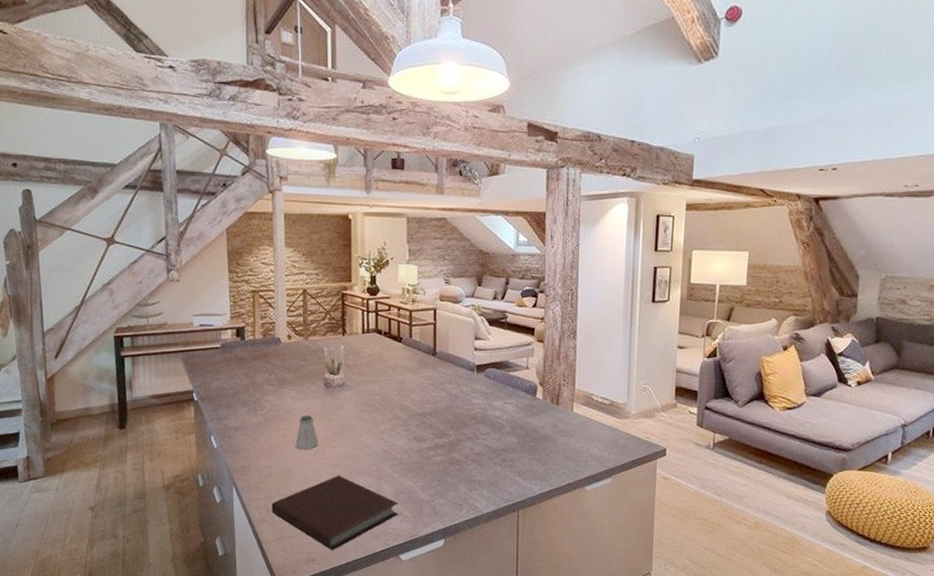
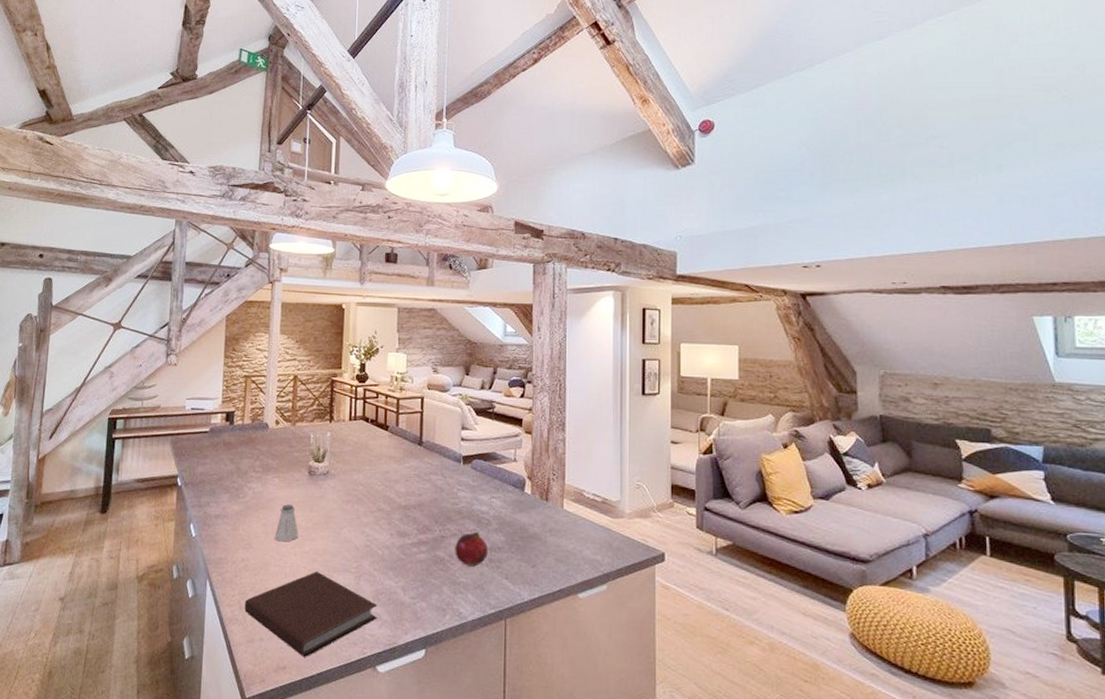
fruit: none [470,435,501,466] -> present [455,532,488,567]

